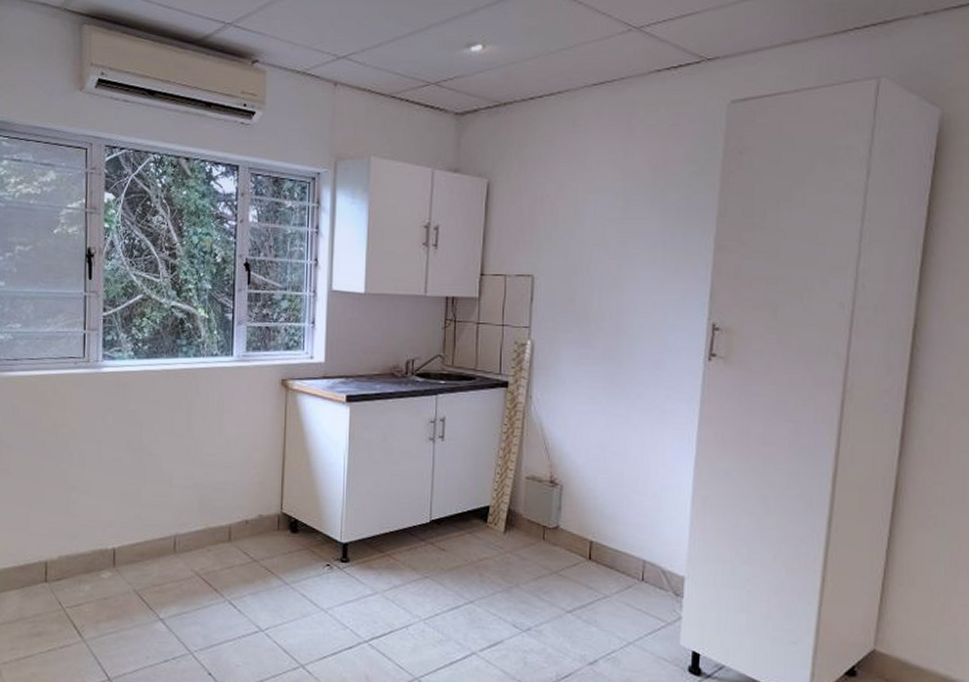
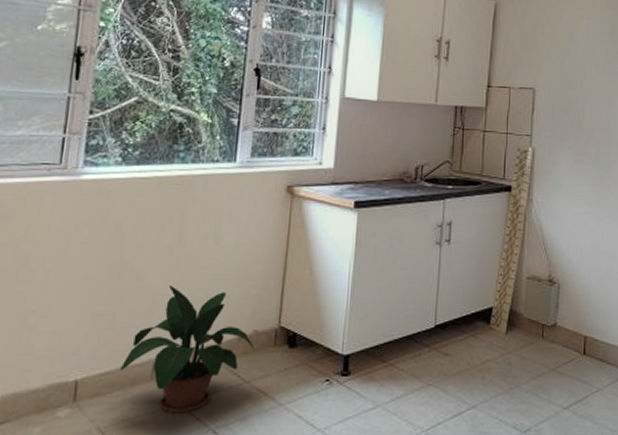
potted plant: none [149,470,260,584] -> present [121,286,254,414]

